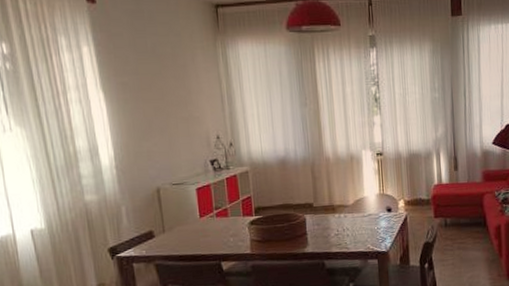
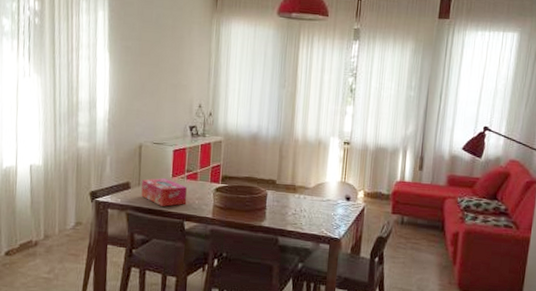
tissue box: none [167,220,221,251] -> present [141,178,187,207]

